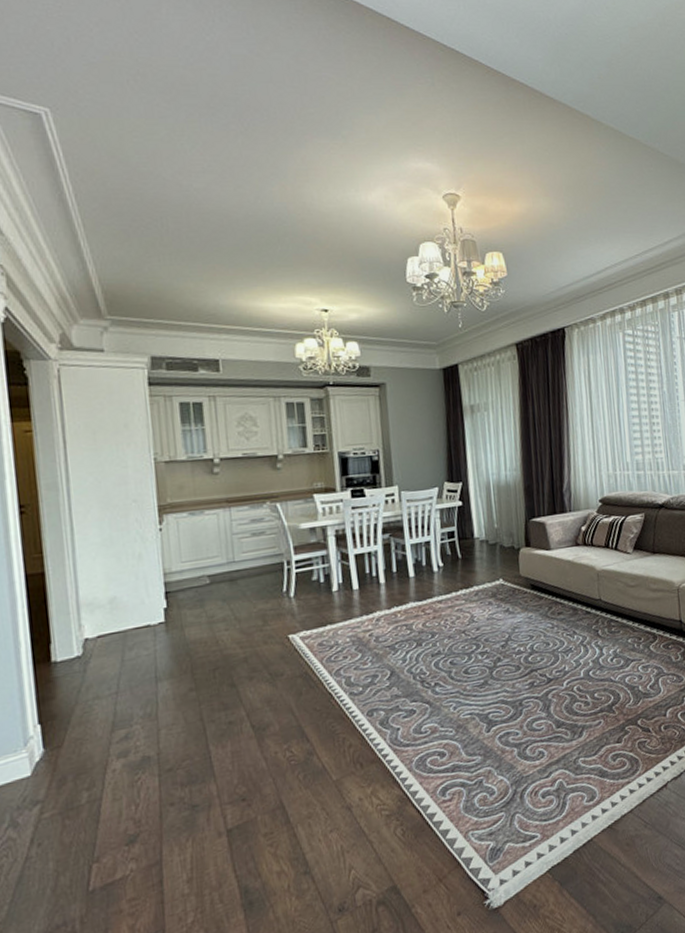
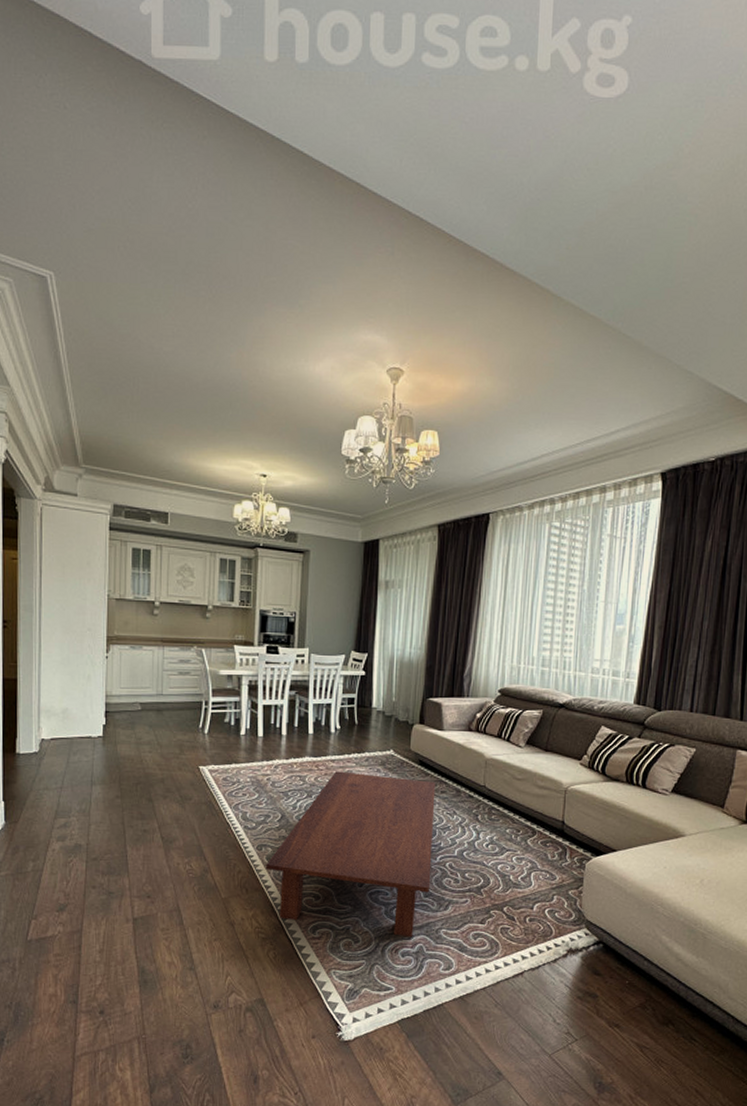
coffee table: none [379,604,561,788] -> present [265,771,436,938]

